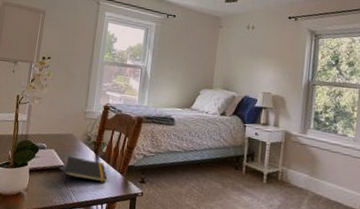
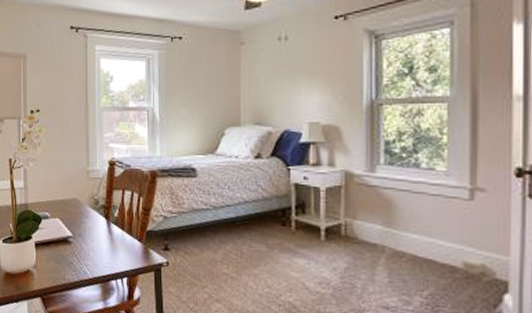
notepad: present [64,156,108,184] -> none [74,224,124,258]

